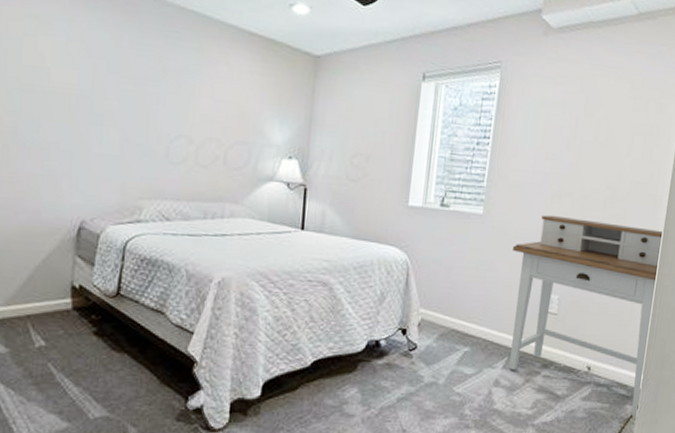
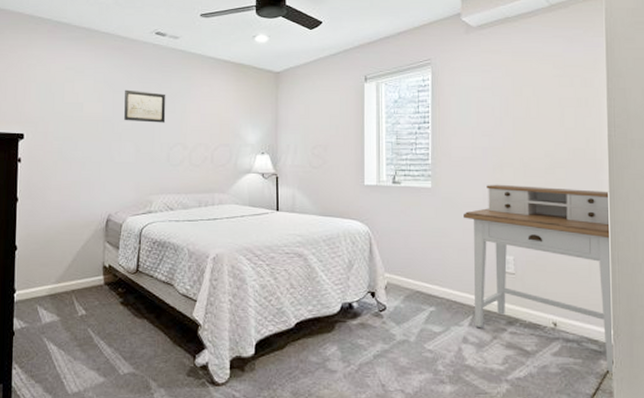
wall art: none [108,56,169,107] -> present [124,89,166,123]

